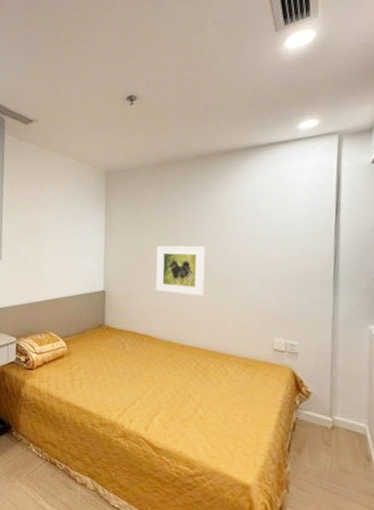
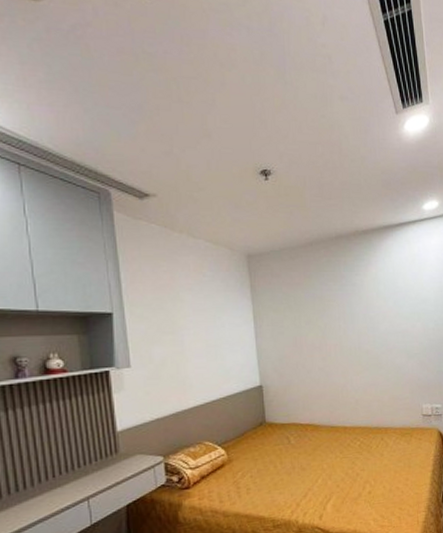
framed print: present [155,245,206,296] -> none [310,327,359,378]

